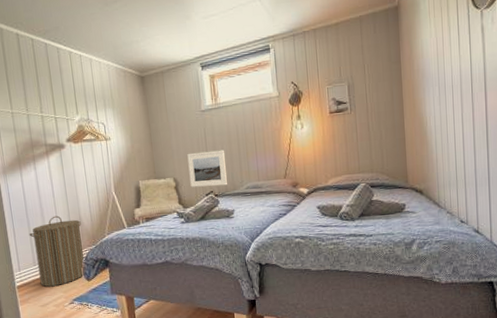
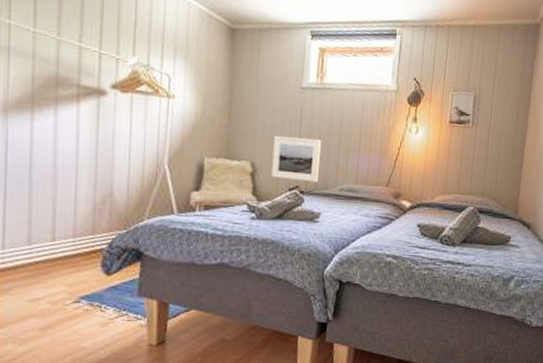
laundry hamper: present [29,215,85,287] -> none [28,182,112,277]

